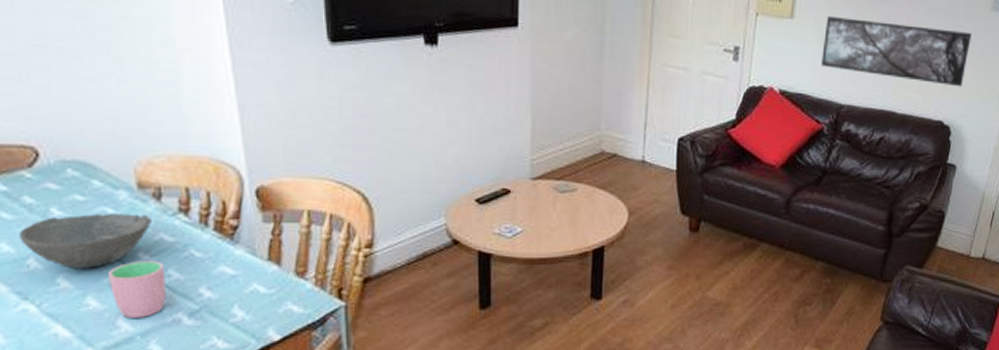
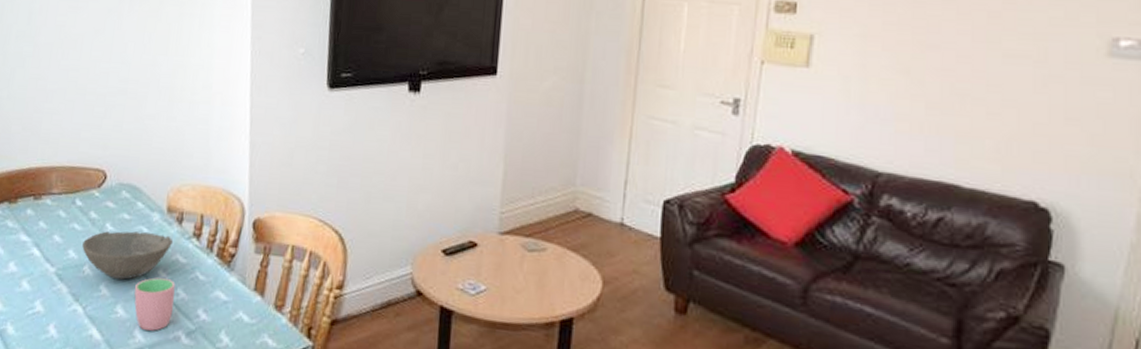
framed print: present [821,16,972,87] -> none [848,65,1076,158]

